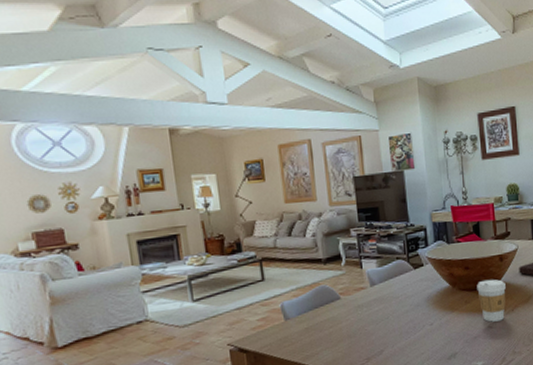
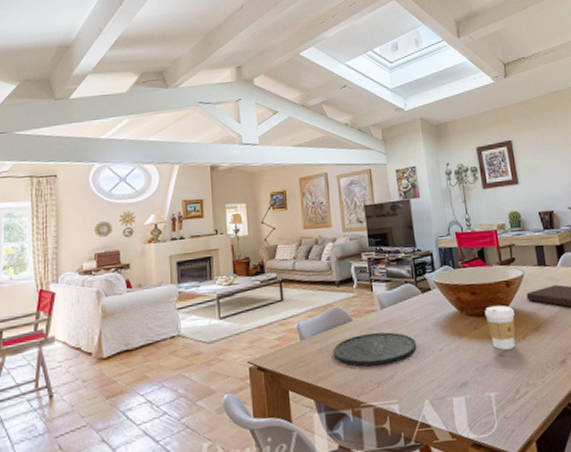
plate: none [320,309,408,344] -> present [333,332,417,367]

